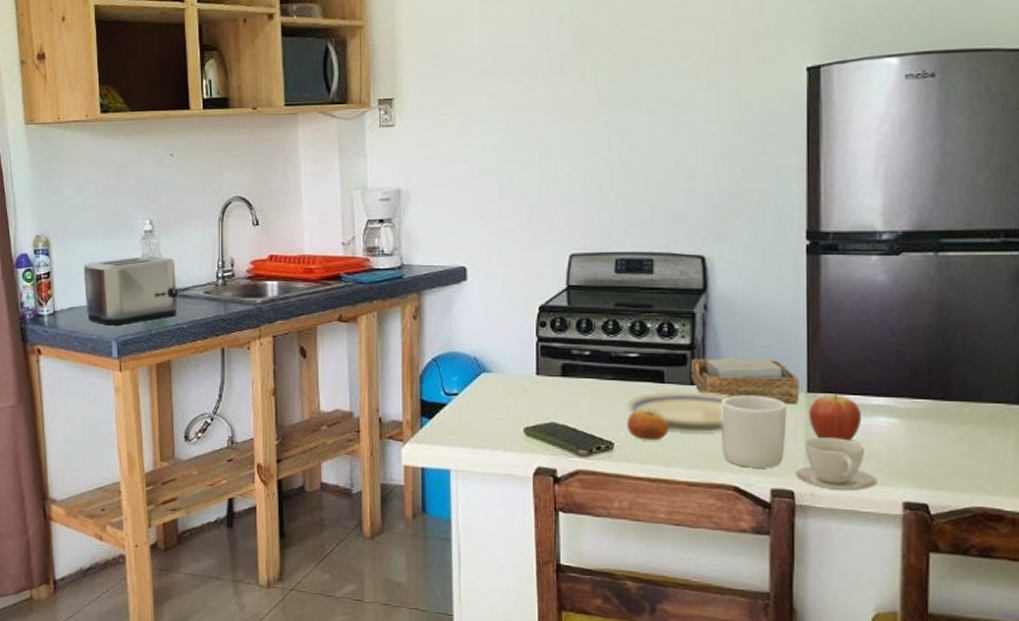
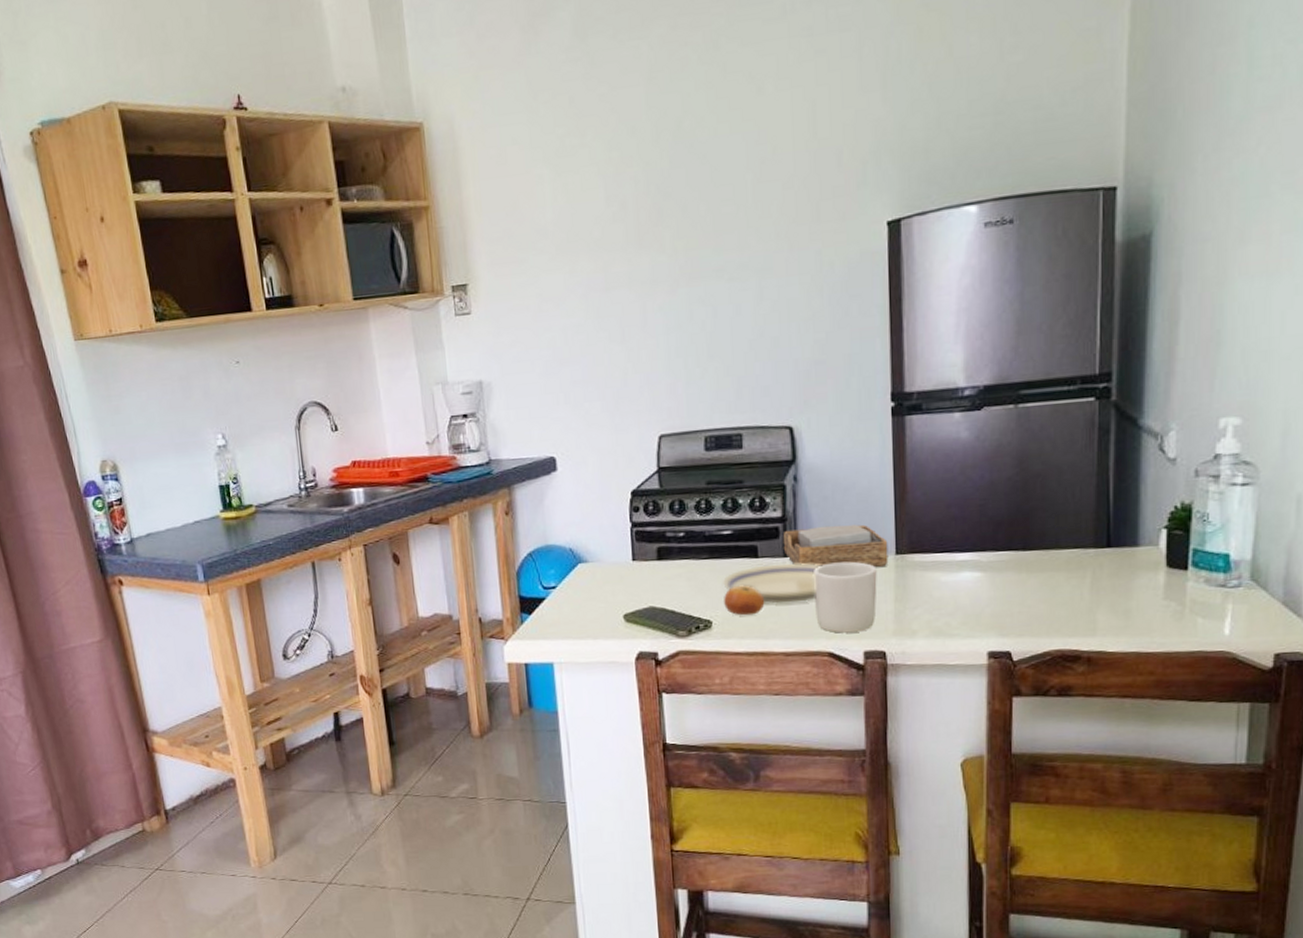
toaster: present [83,256,179,326] -> none [156,472,262,549]
teacup: present [795,437,877,492] -> none [886,596,964,647]
fruit: present [809,394,862,441] -> none [898,553,948,599]

